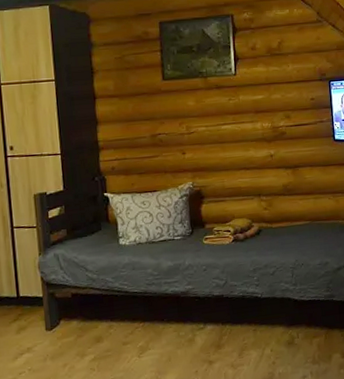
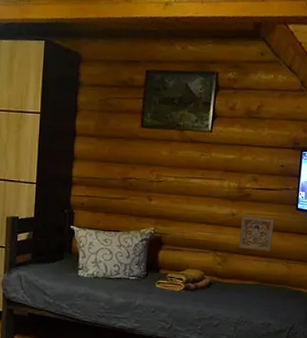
wall ornament: none [280,154,316,190] -> present [239,216,275,252]

